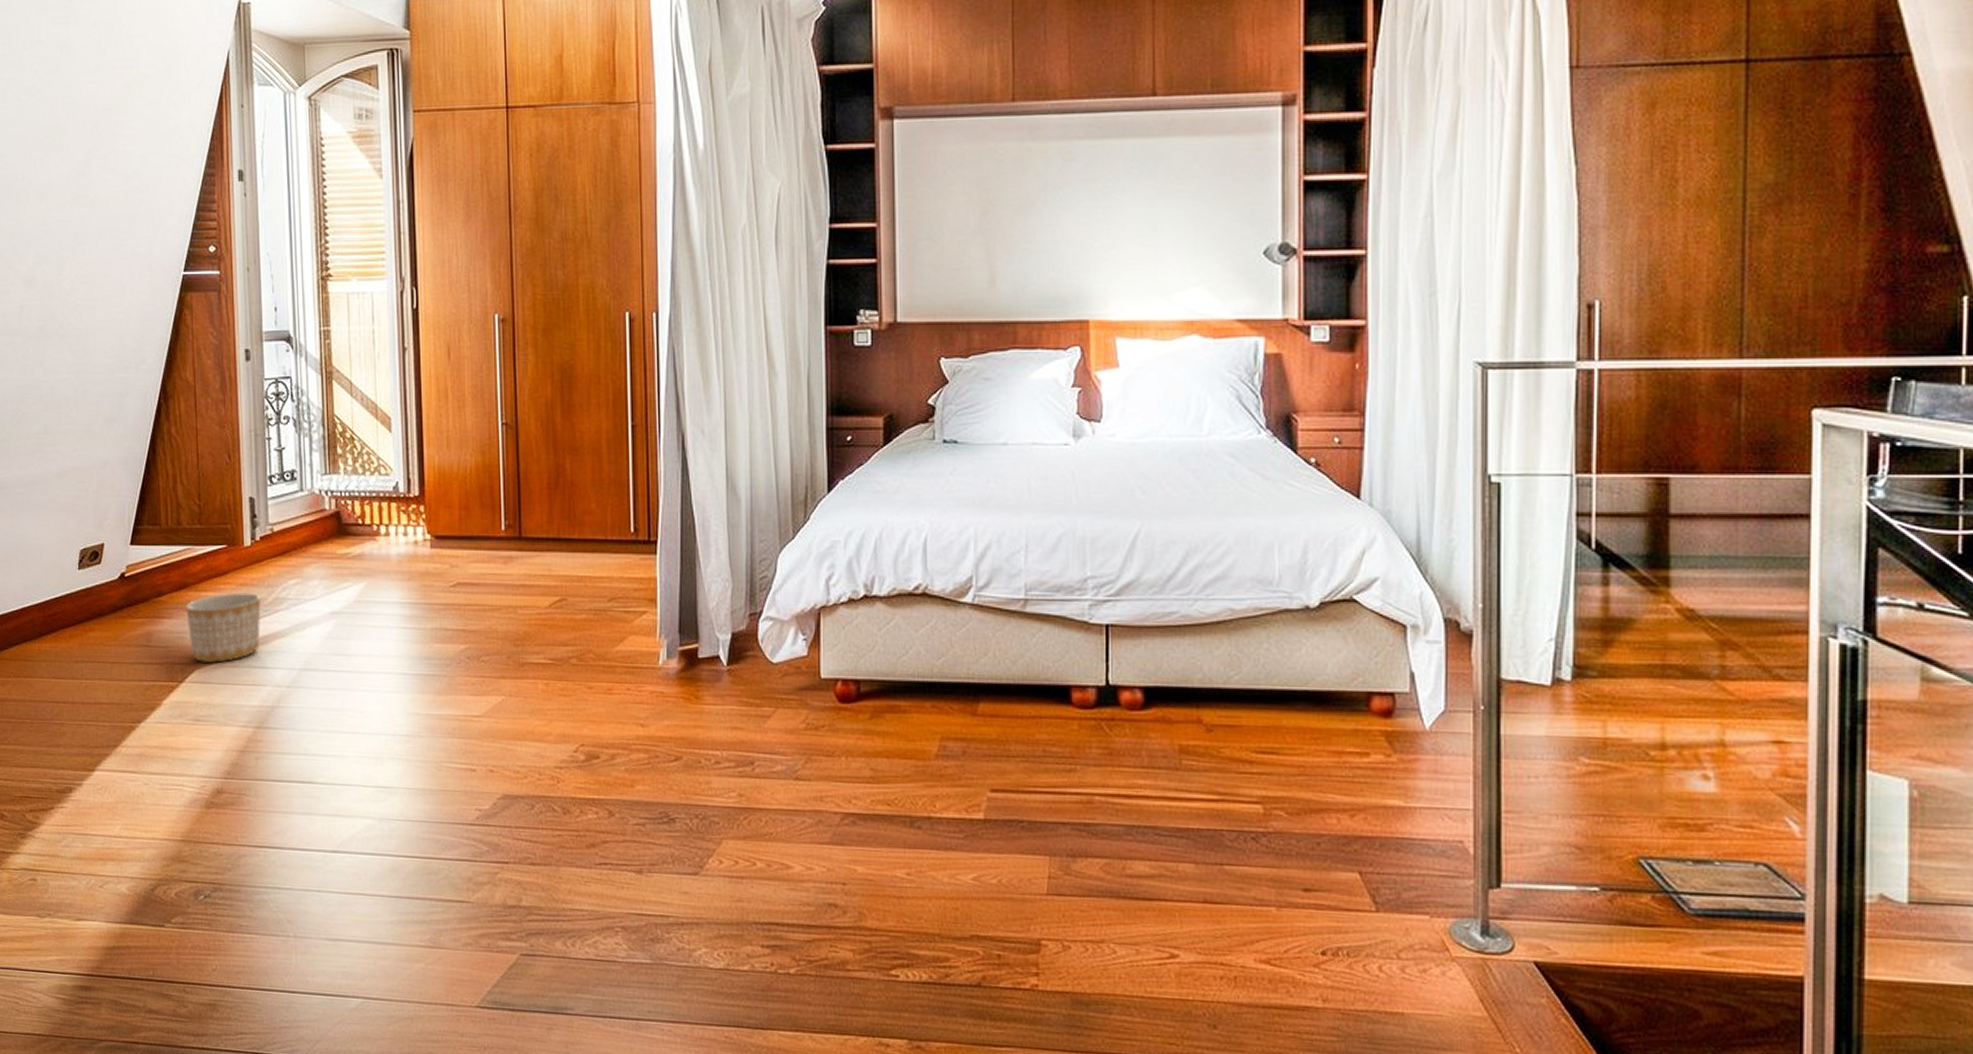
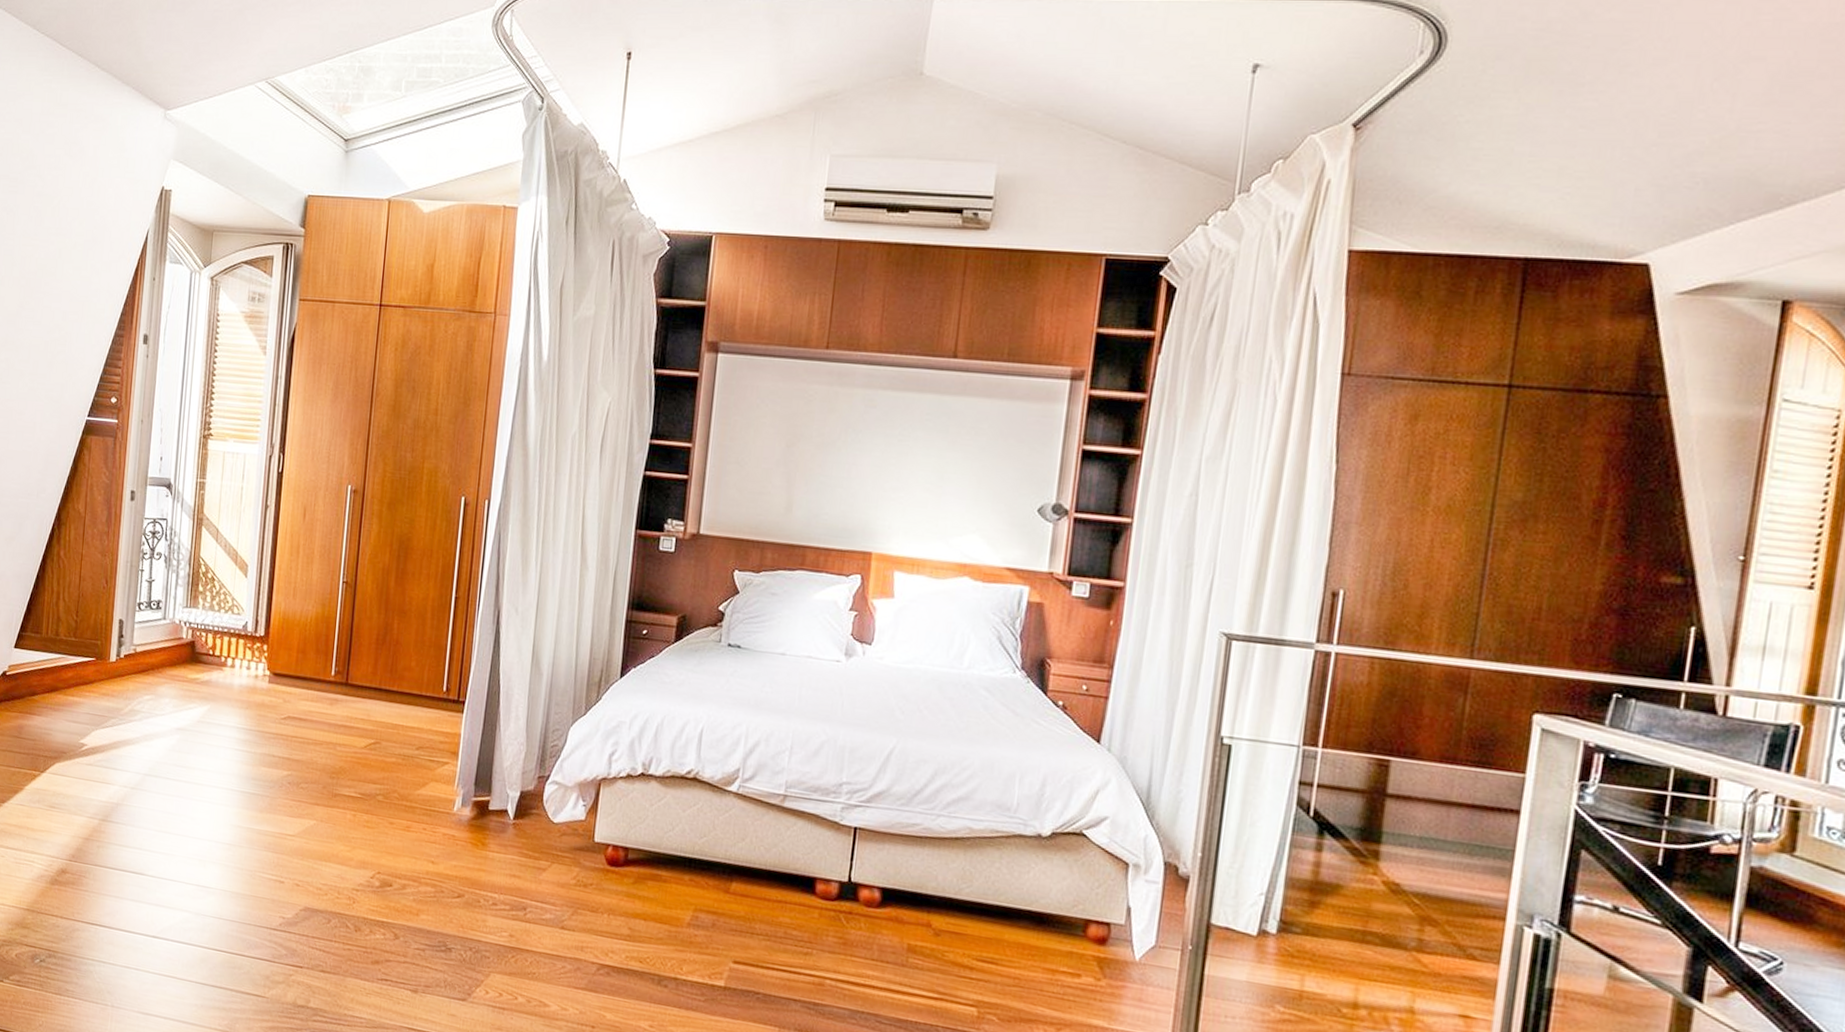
planter: present [186,592,261,663] -> none [53,699,119,760]

